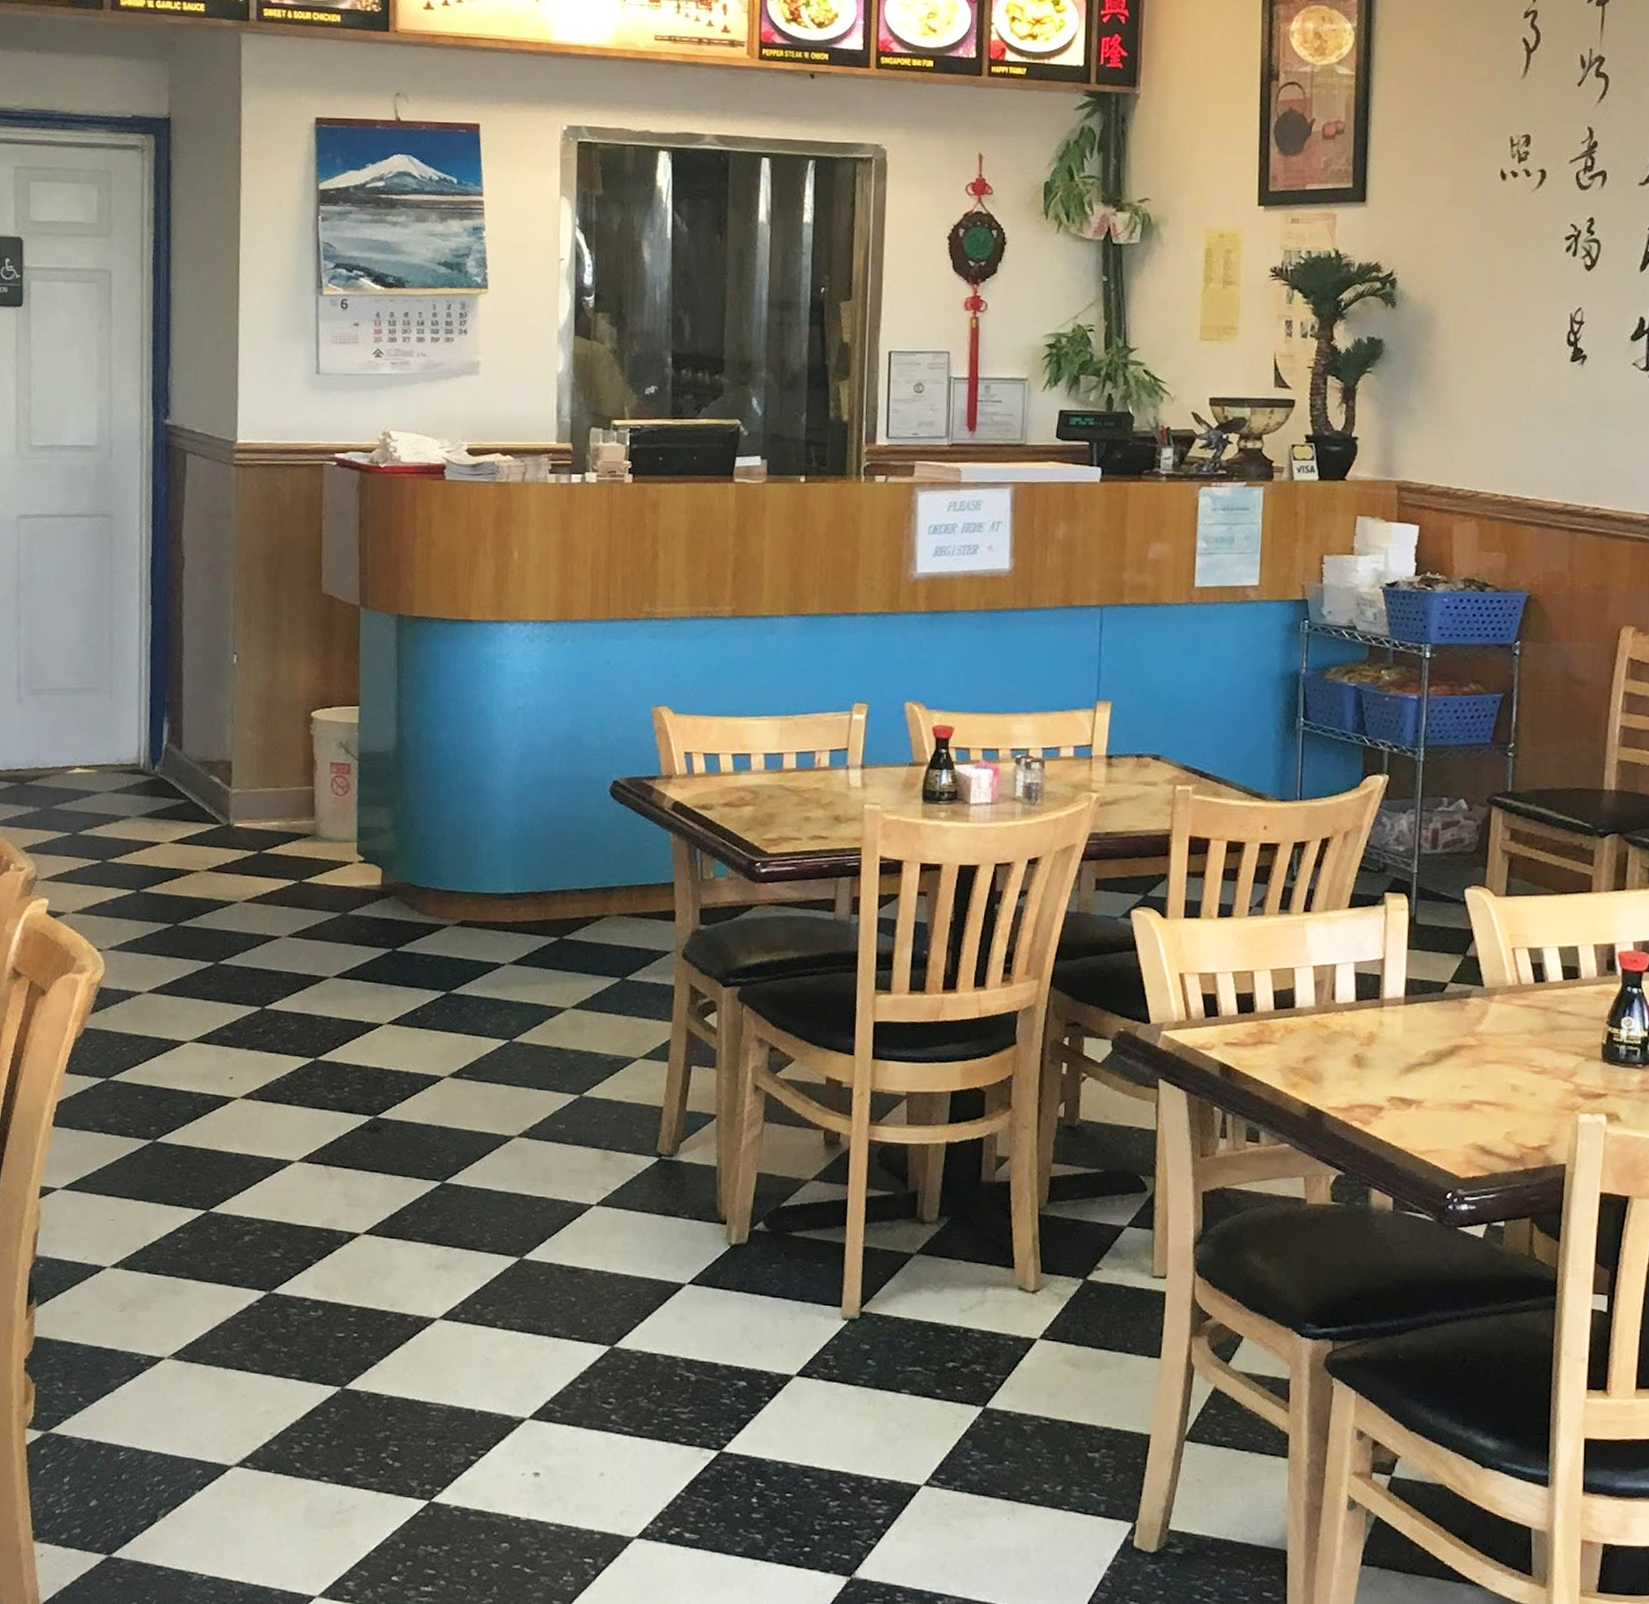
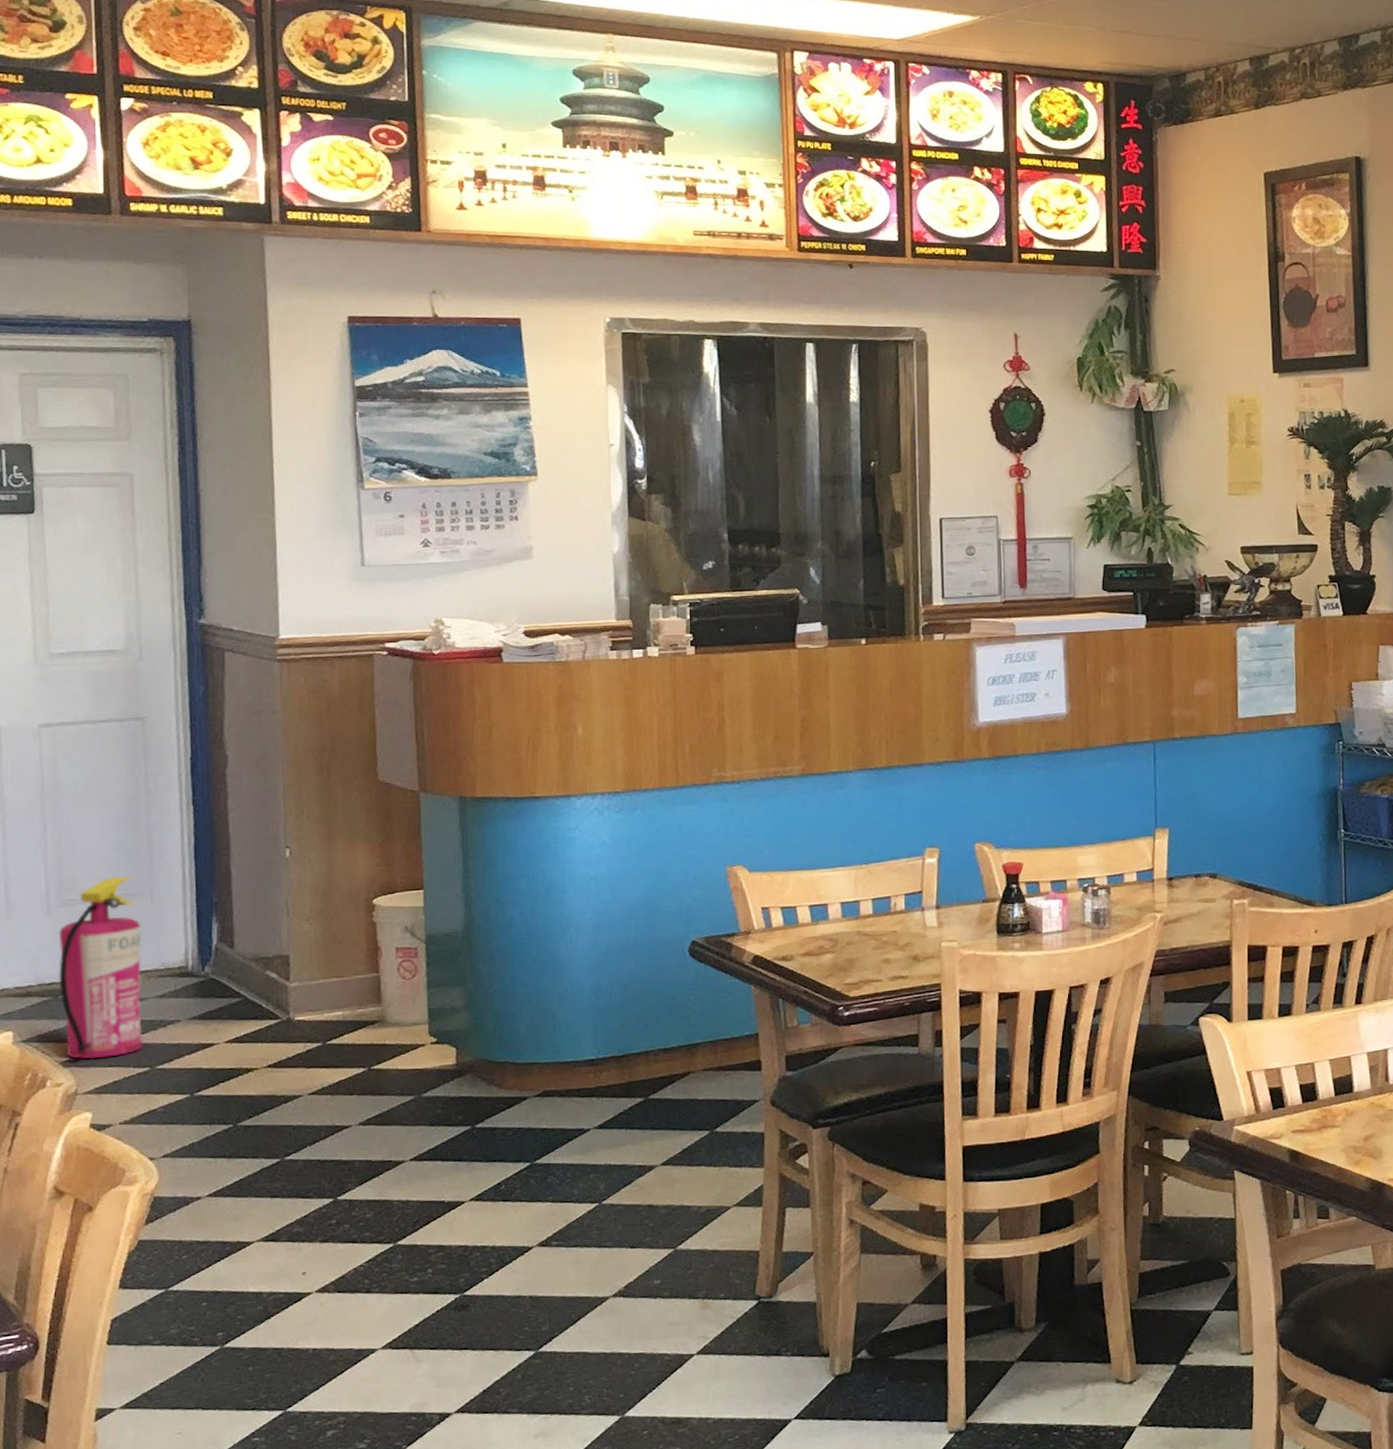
fire extinguisher: none [25,669,100,848] -> present [59,876,143,1060]

